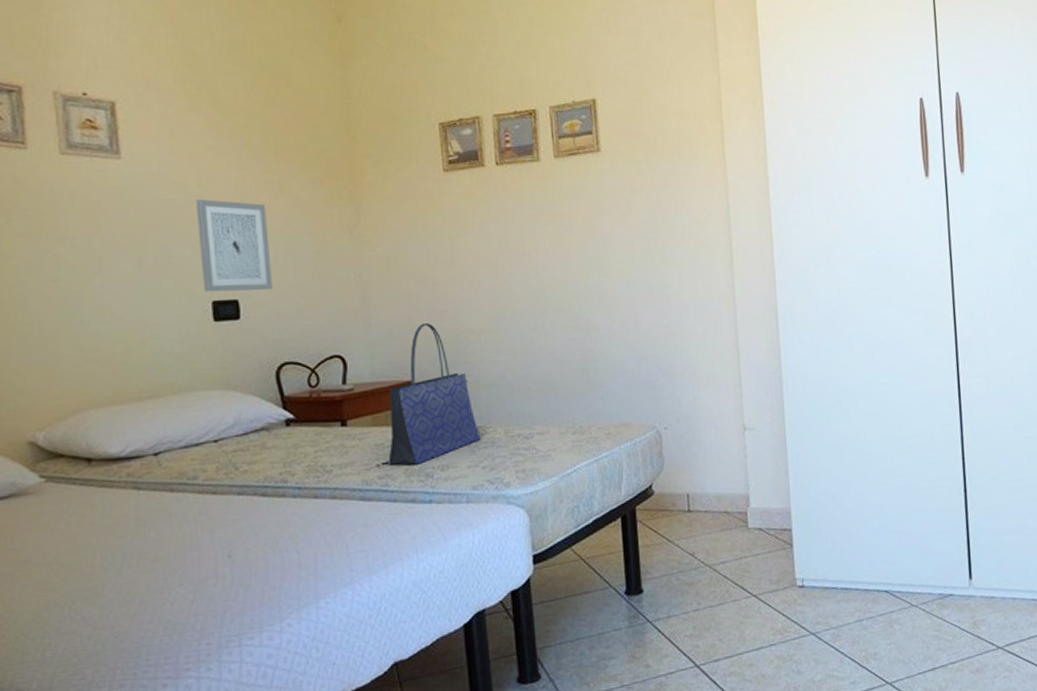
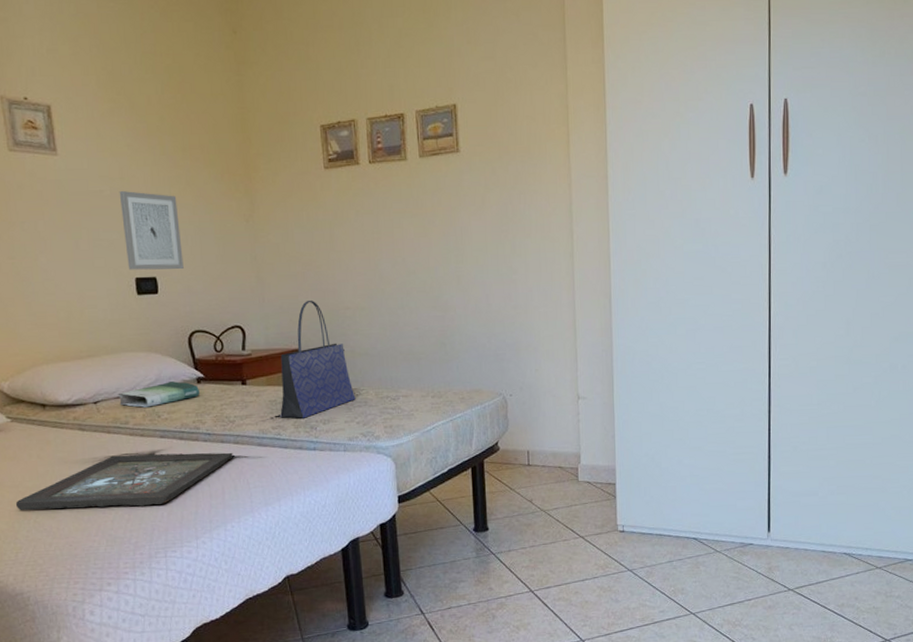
tray: none [45,509,329,595] -> present [15,452,233,511]
book: none [185,424,290,458] -> present [118,381,201,408]

